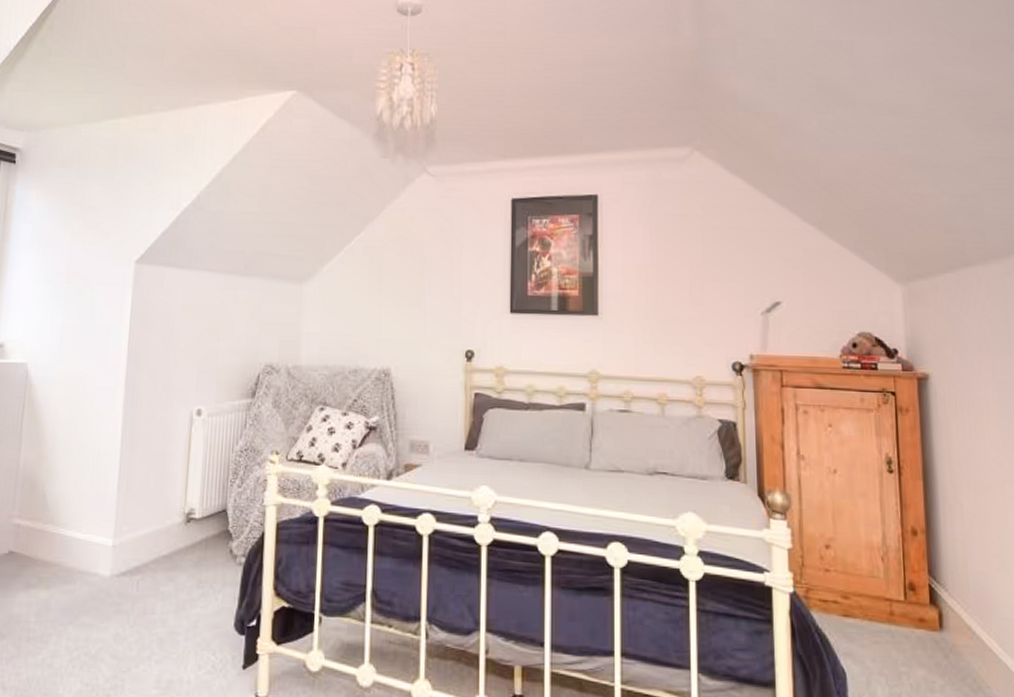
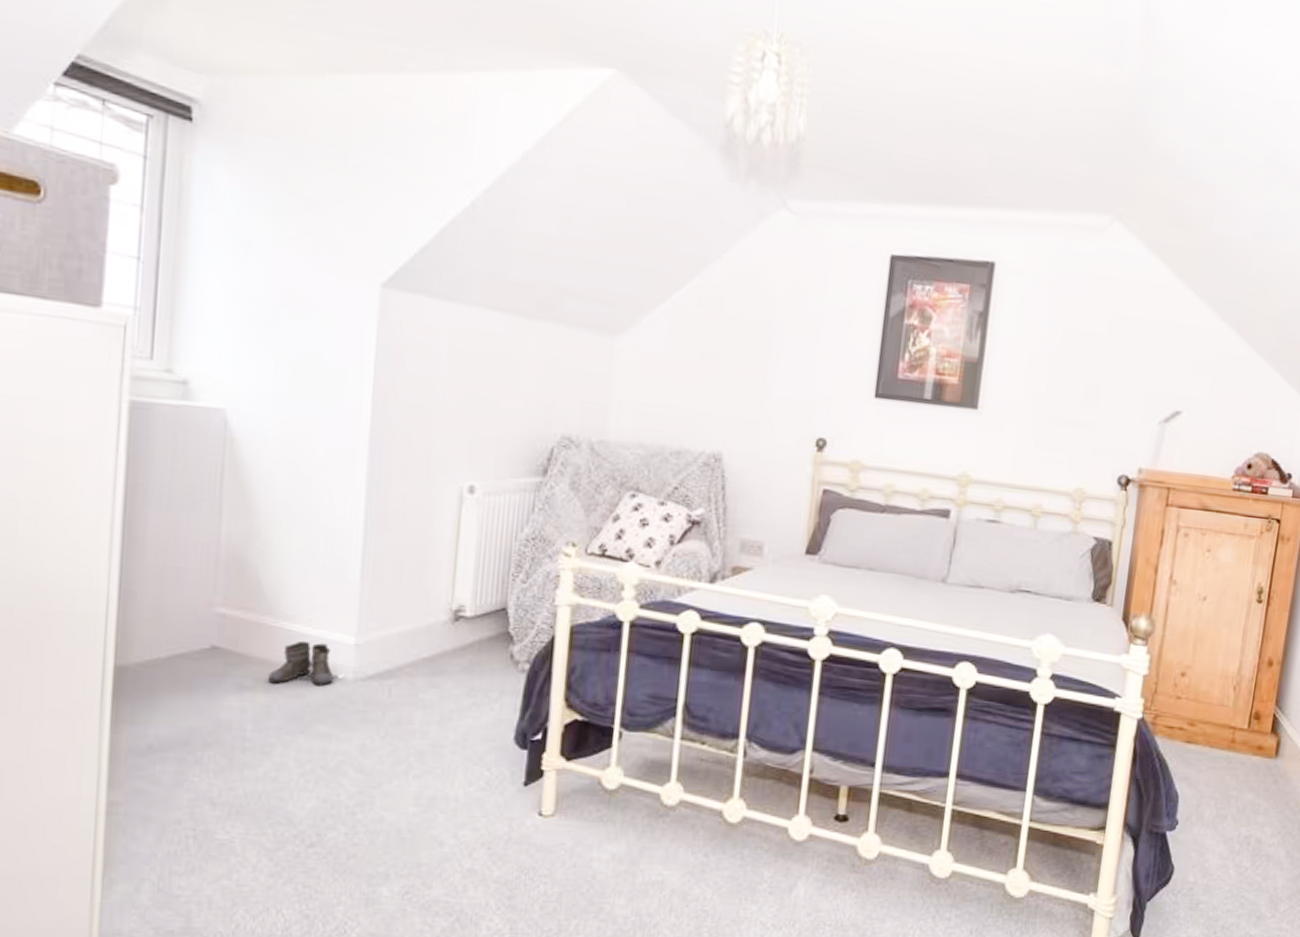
boots: none [47,545,98,583] -> present [267,641,337,687]

